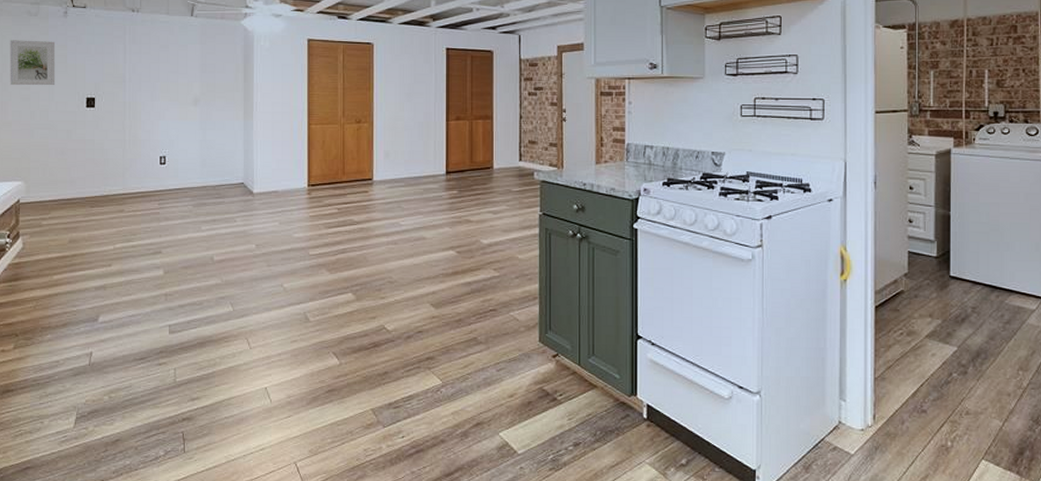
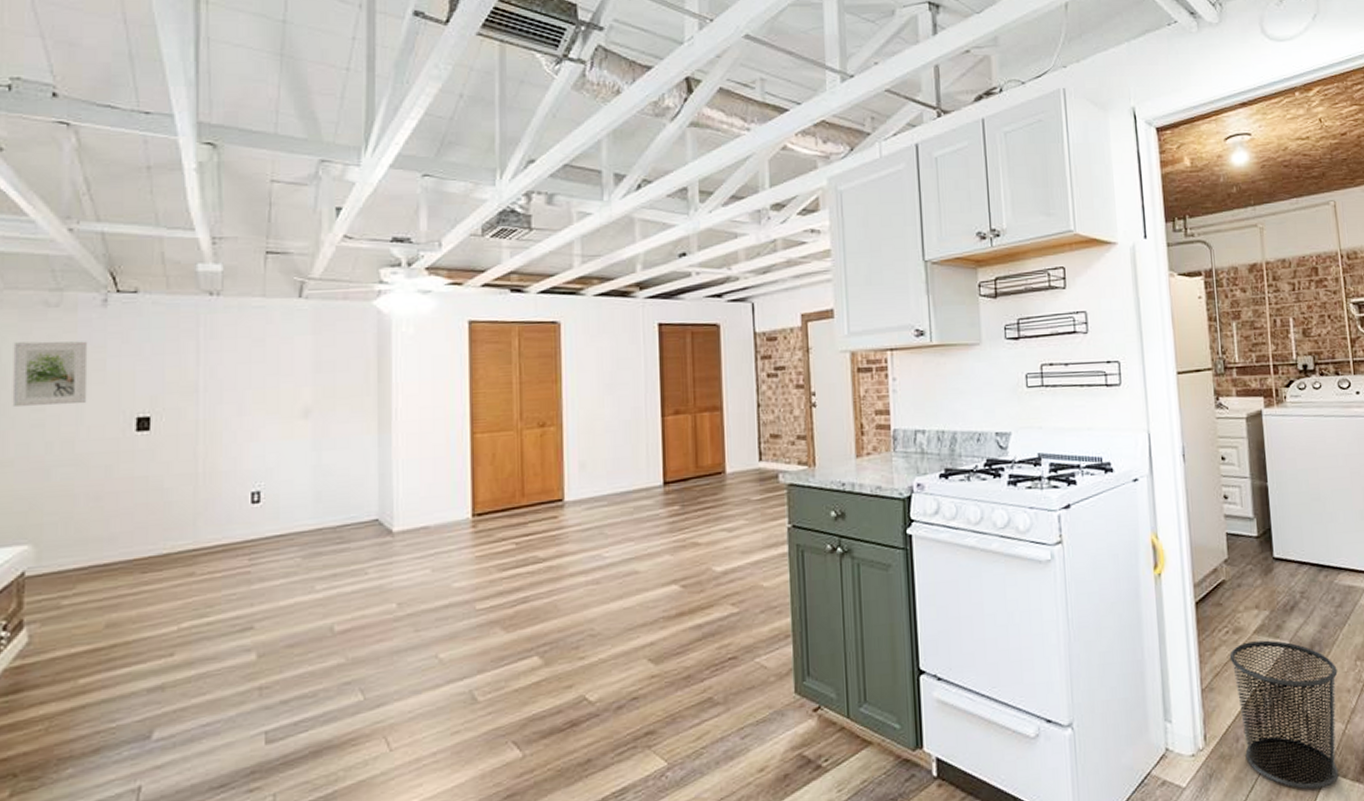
waste bin: none [902,344,1000,471] -> present [1229,640,1339,790]

